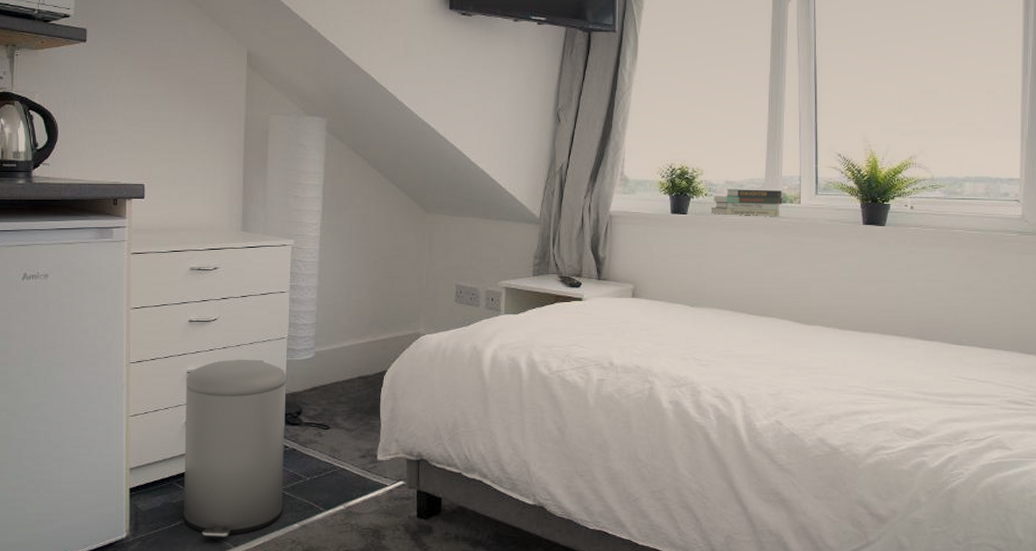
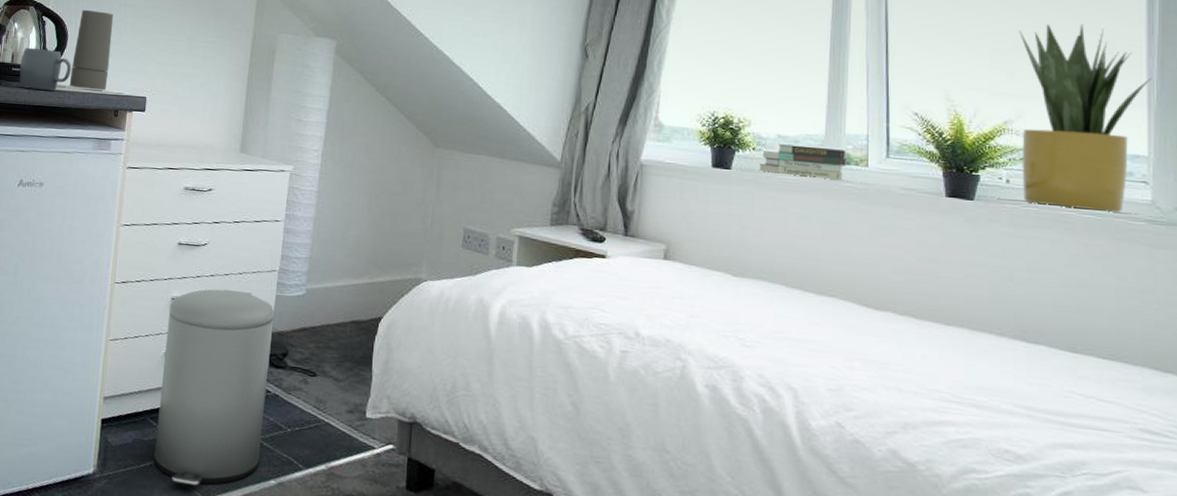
mug: none [11,142,65,185] -> present [19,47,72,91]
canister: none [64,101,104,180] -> present [69,9,114,90]
planter: none [922,68,1024,227] -> present [1019,23,1151,212]

